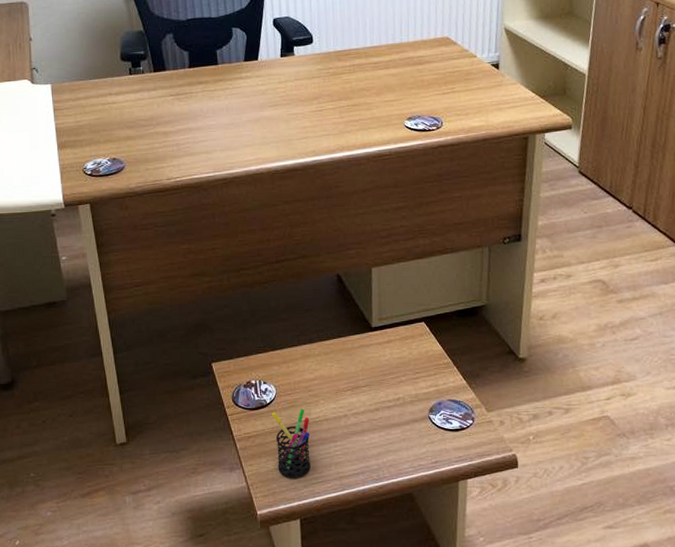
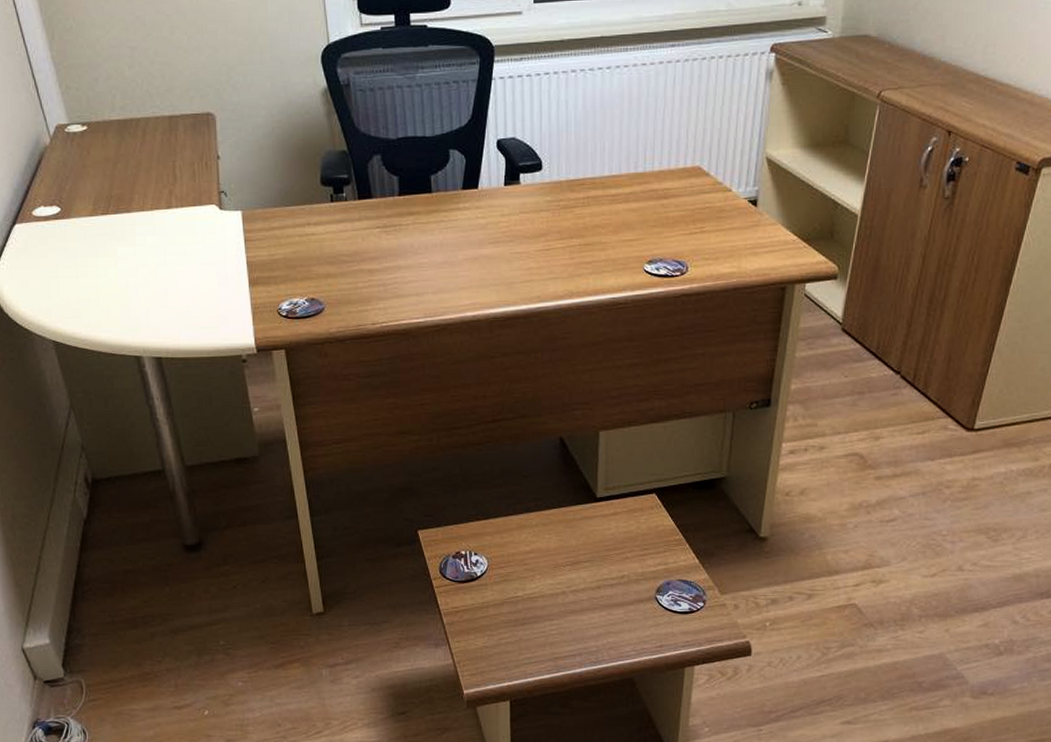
pen holder: present [271,408,311,478] -> none [482,583,524,657]

